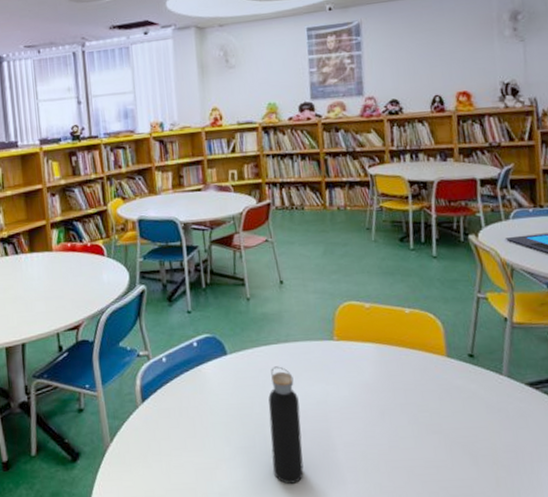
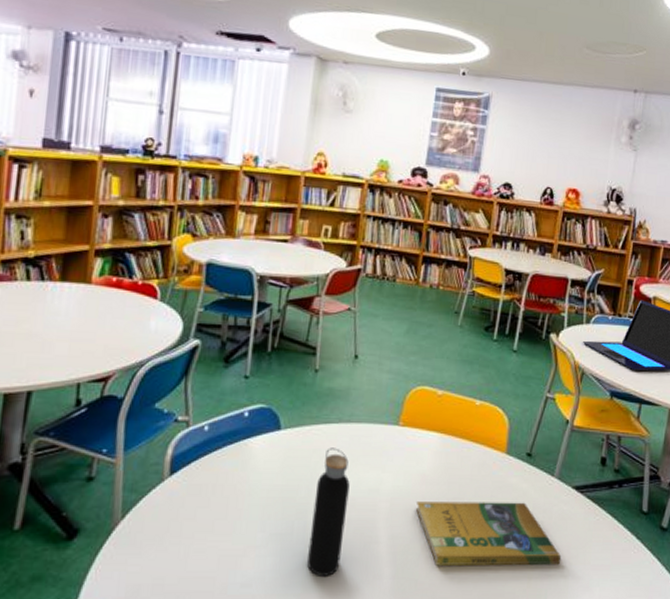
booklet: none [365,402,529,469] -> present [415,502,562,566]

